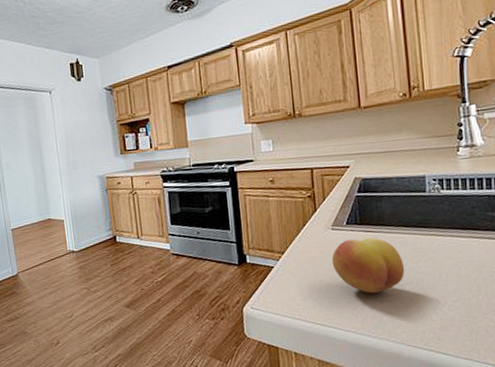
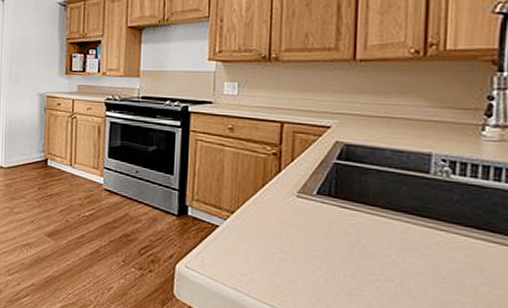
fruit: present [331,237,405,293] -> none [291,212,387,283]

